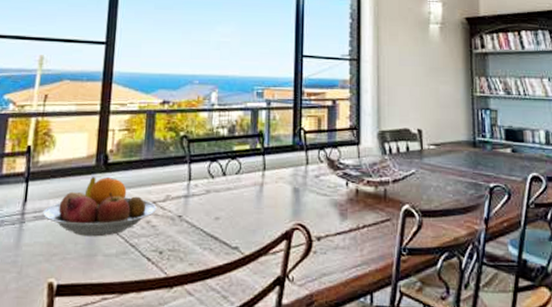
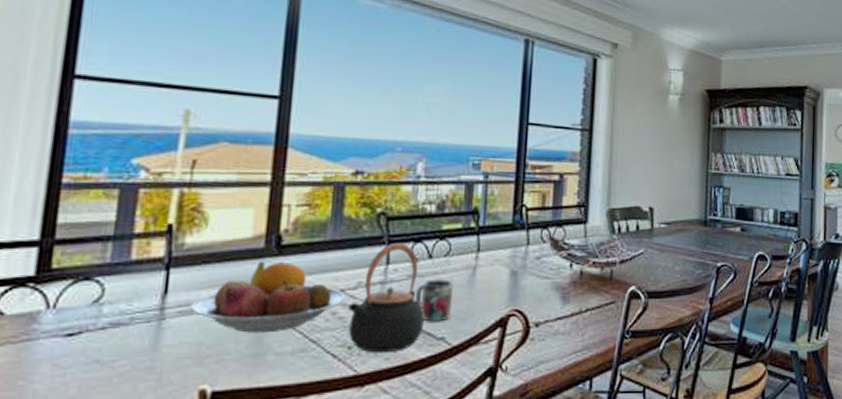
teapot: none [158,161,220,259] -> present [347,242,424,353]
mug: none [213,193,244,233] -> present [416,278,453,322]

